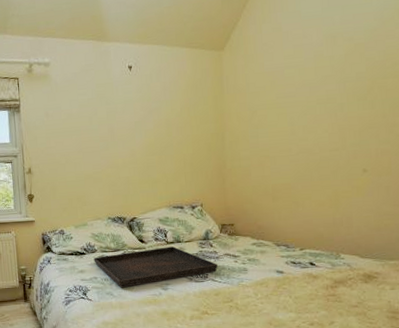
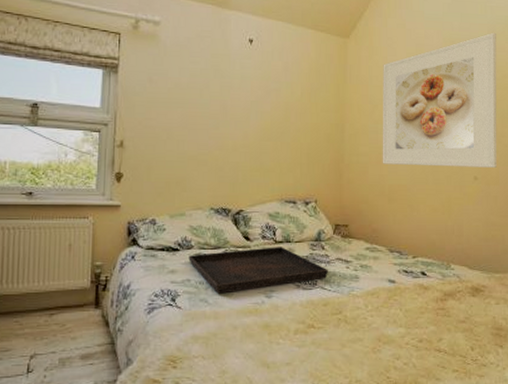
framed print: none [260,19,389,166] -> present [382,32,497,168]

